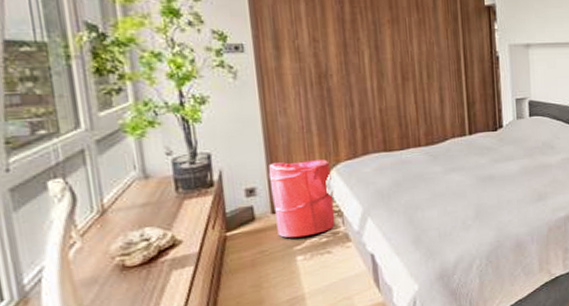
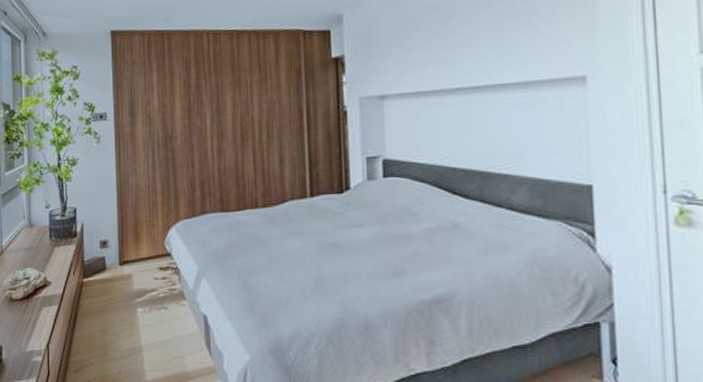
laundry hamper: present [268,159,336,238] -> none [119,217,173,290]

